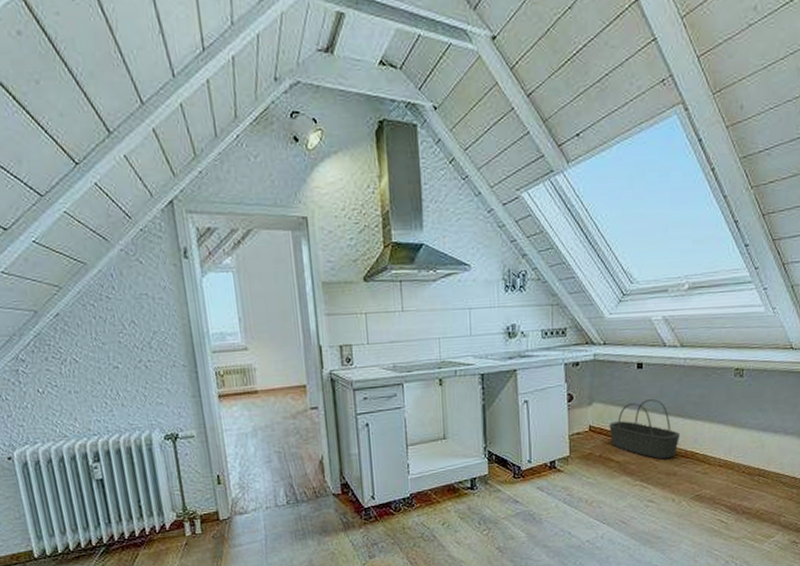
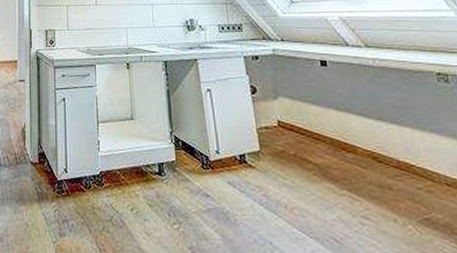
basket: present [609,398,680,460] -> none [299,97,387,168]

